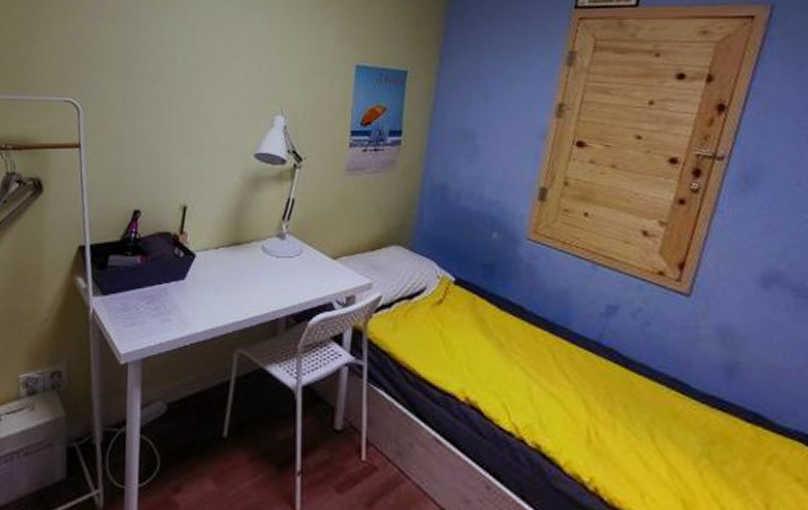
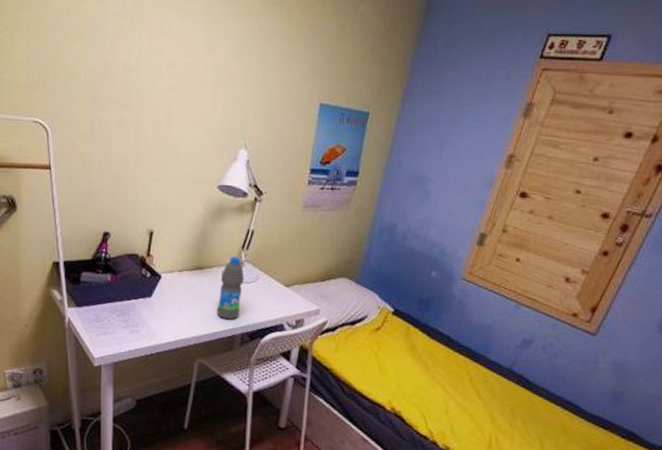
water bottle: none [257,229,287,301] -> present [216,256,245,320]

